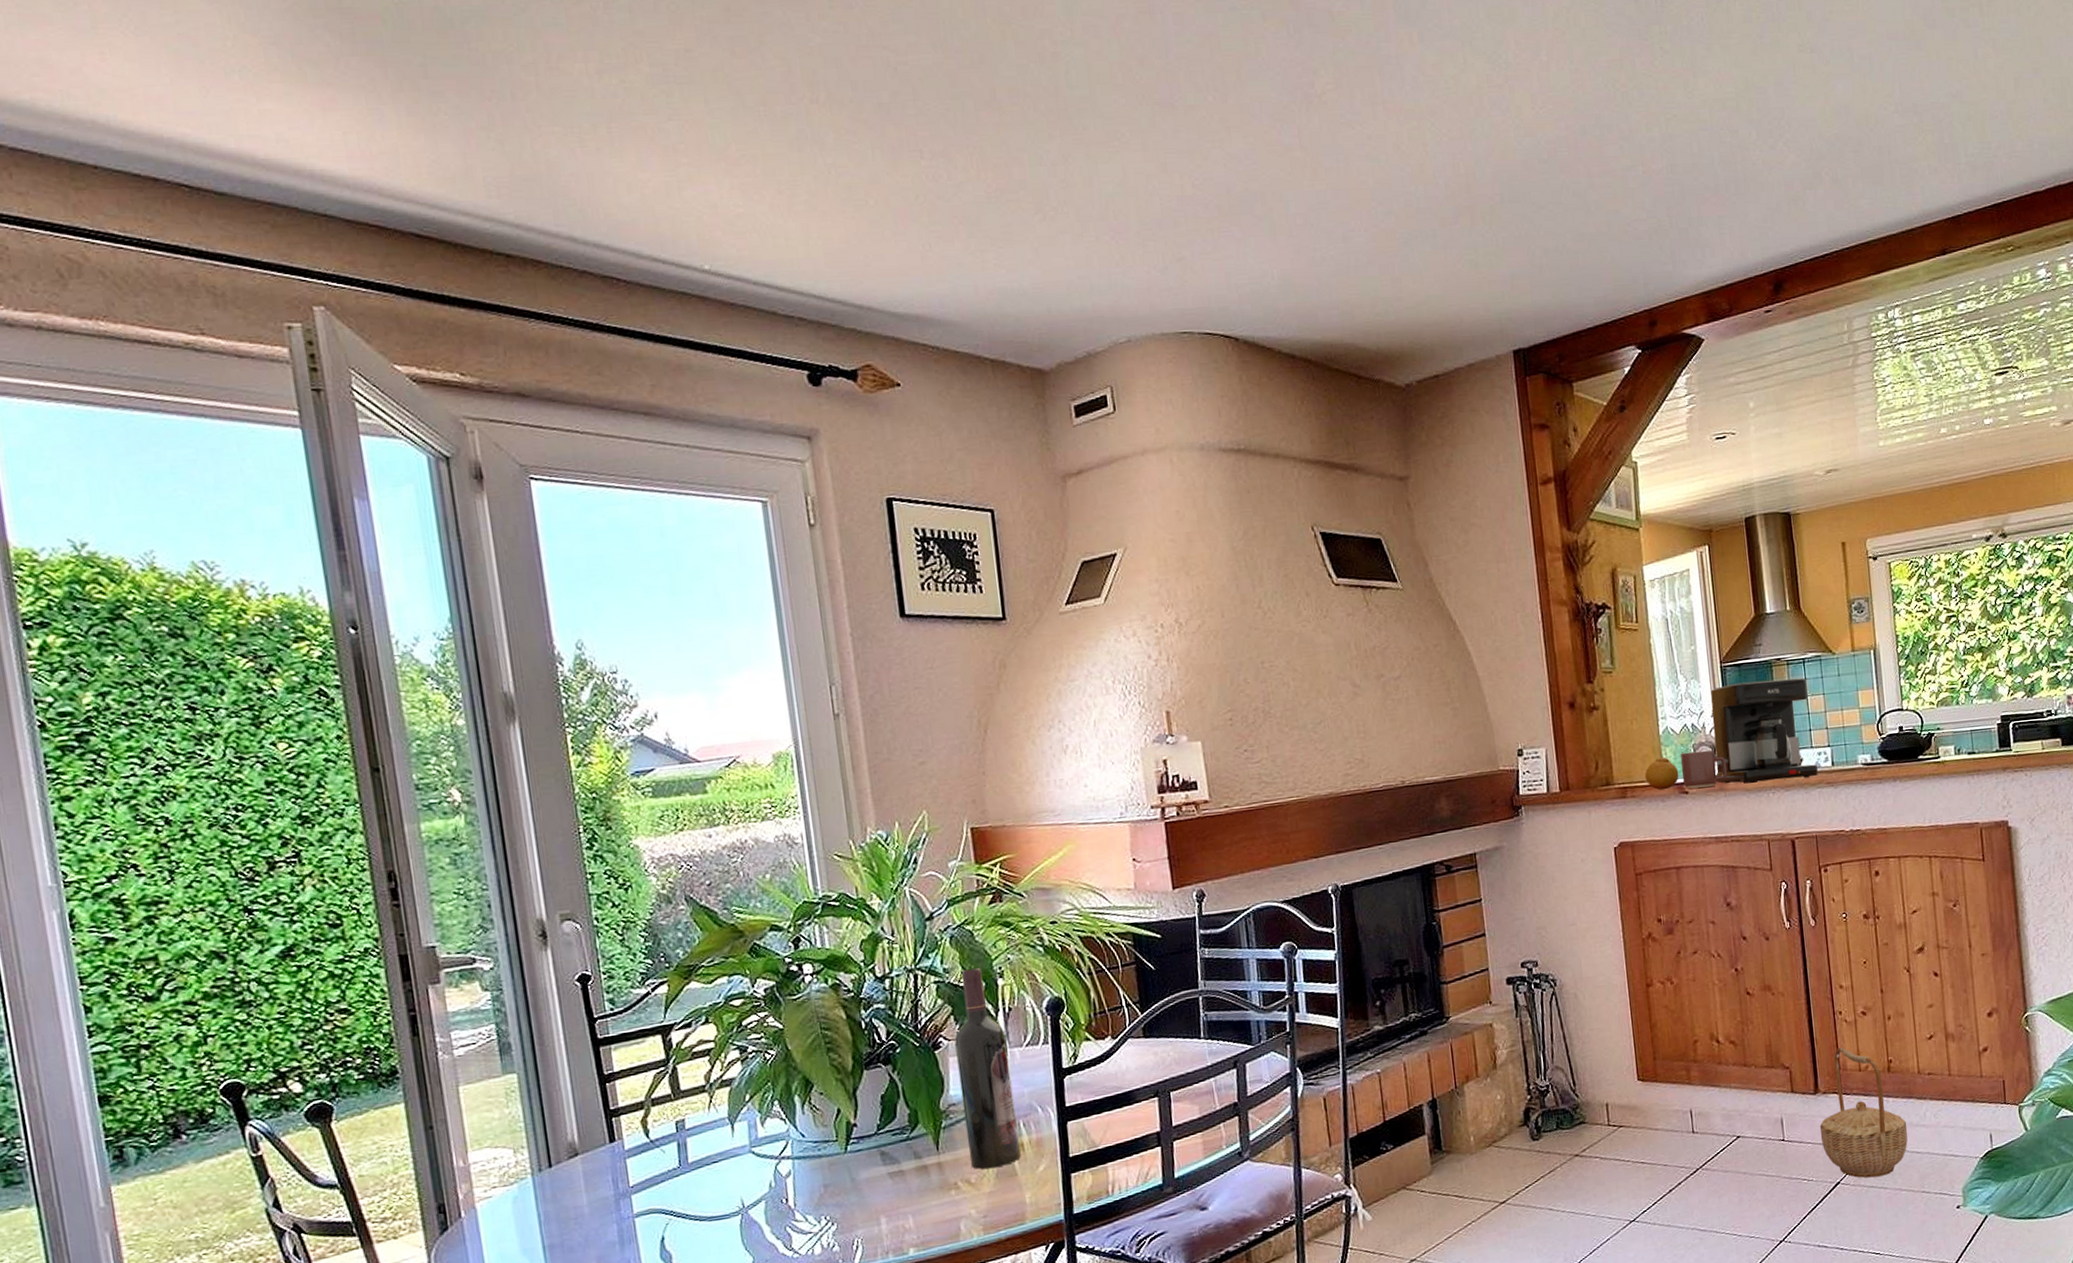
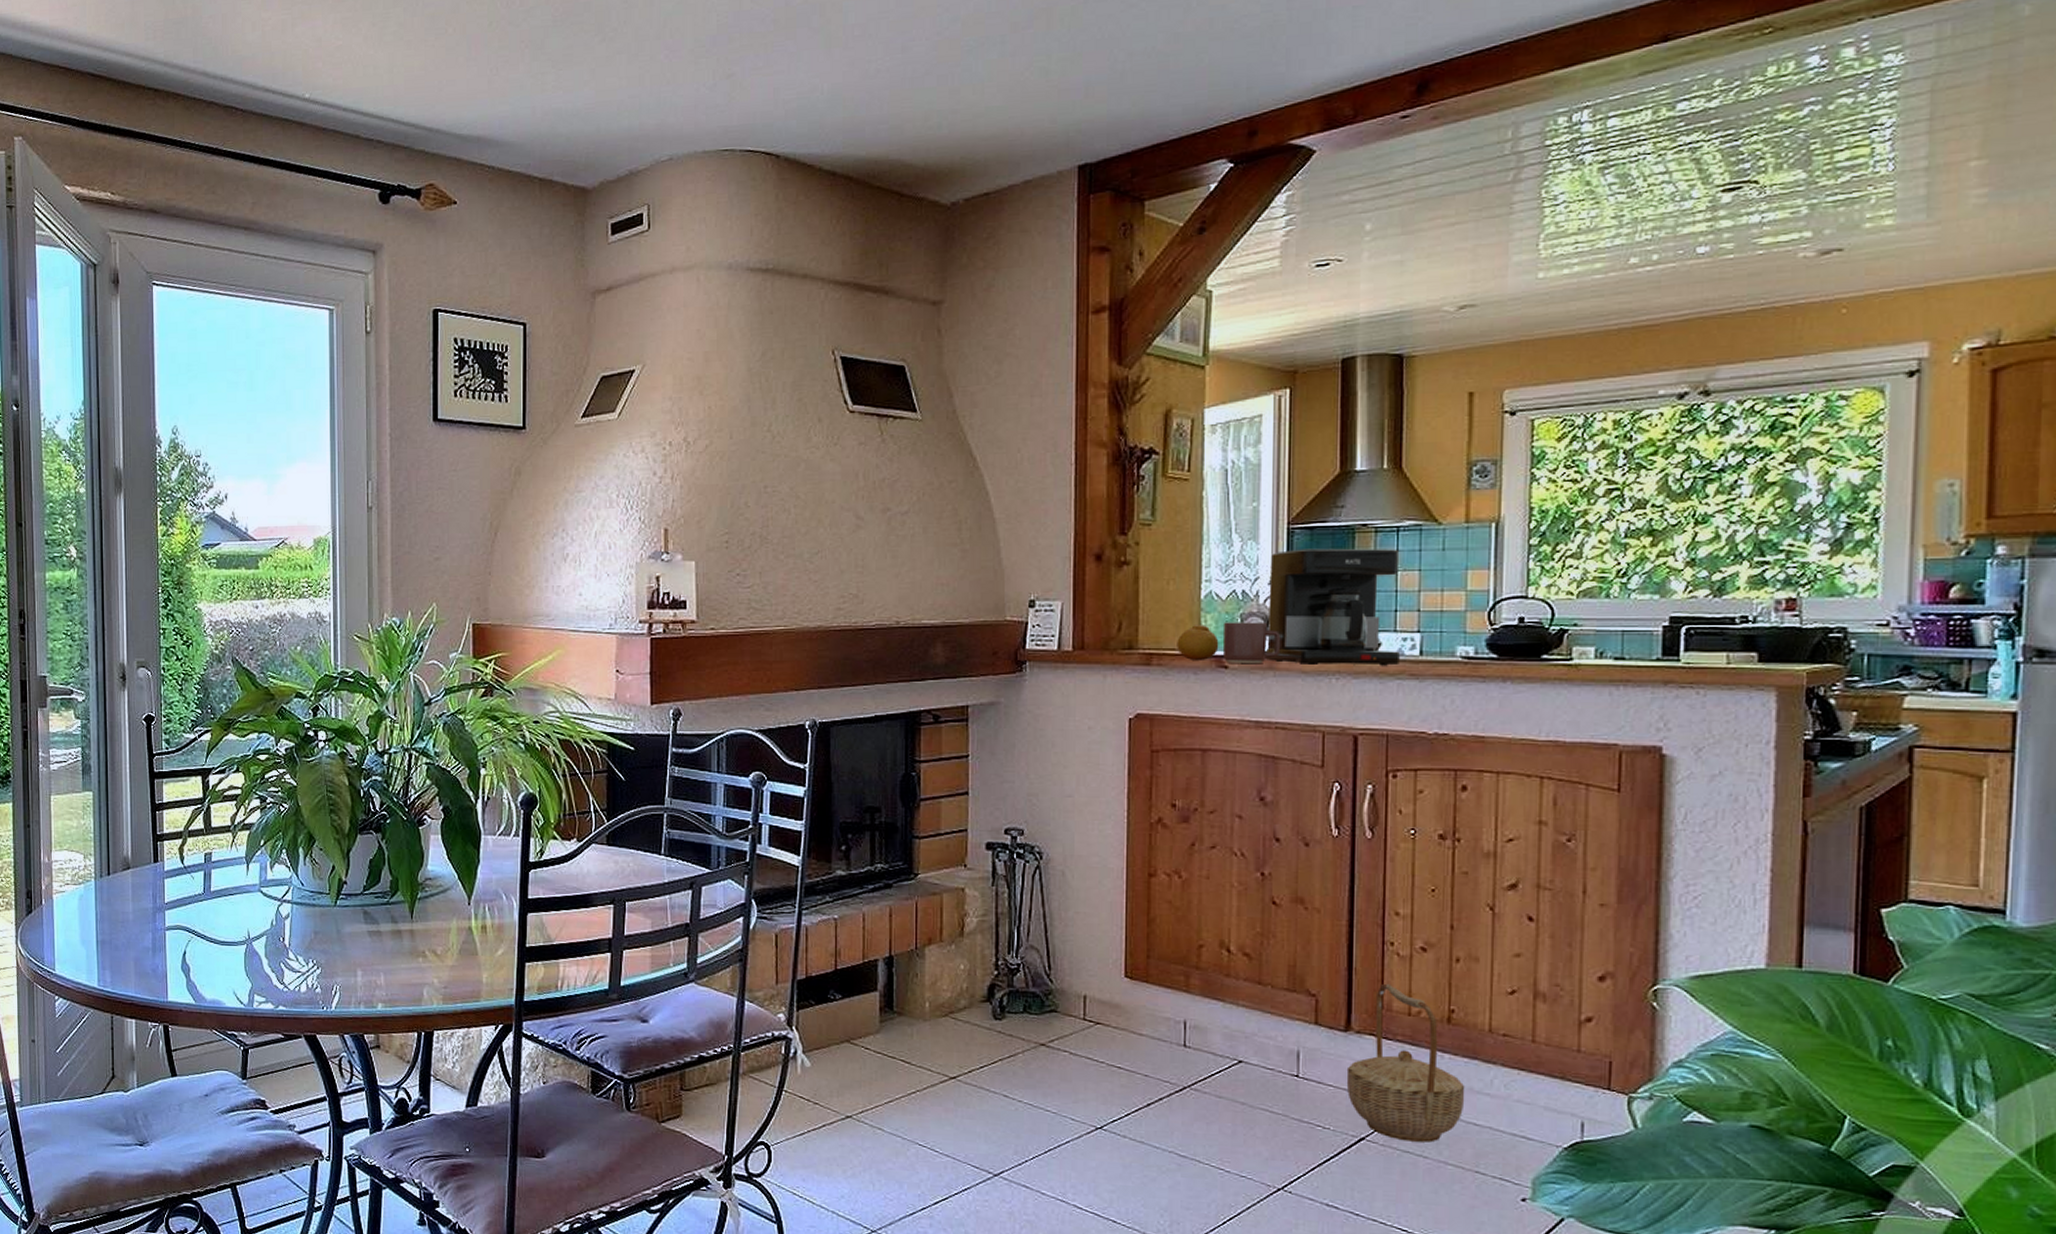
wine bottle: present [954,967,1021,1169] -> none [437,754,483,944]

